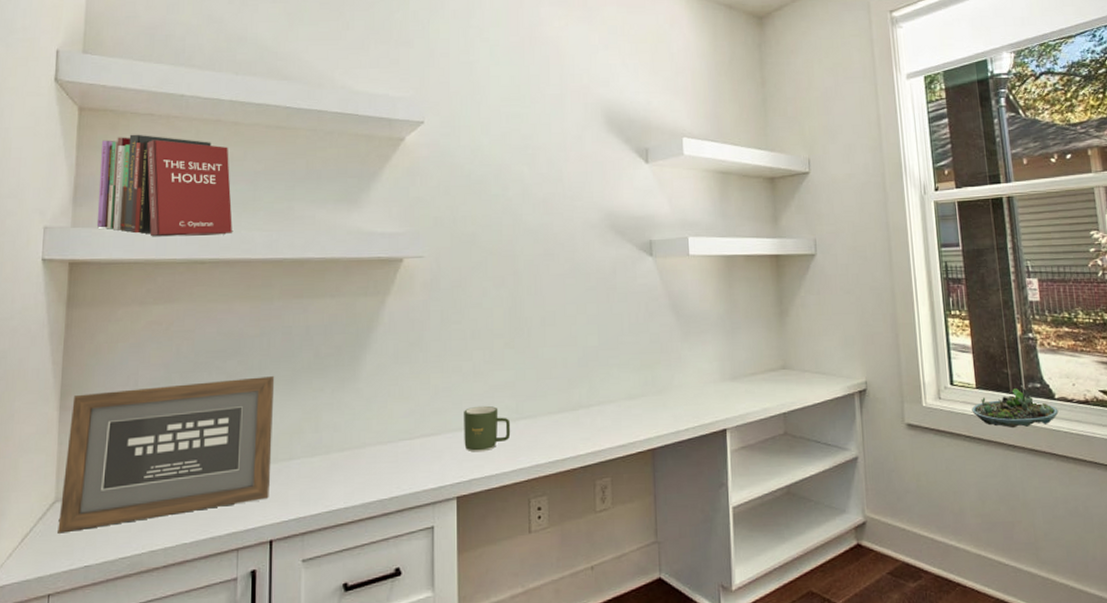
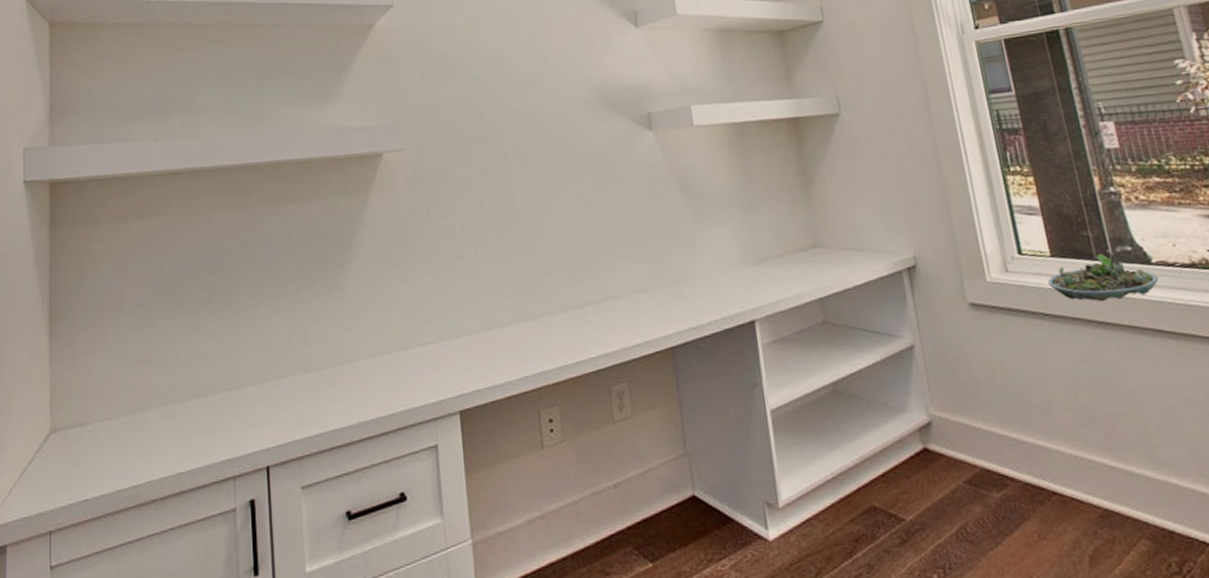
picture frame: present [58,376,275,534] -> none [55,289,263,466]
books: present [96,134,233,237] -> none [73,45,206,150]
mug: present [464,405,511,452] -> none [460,308,513,361]

